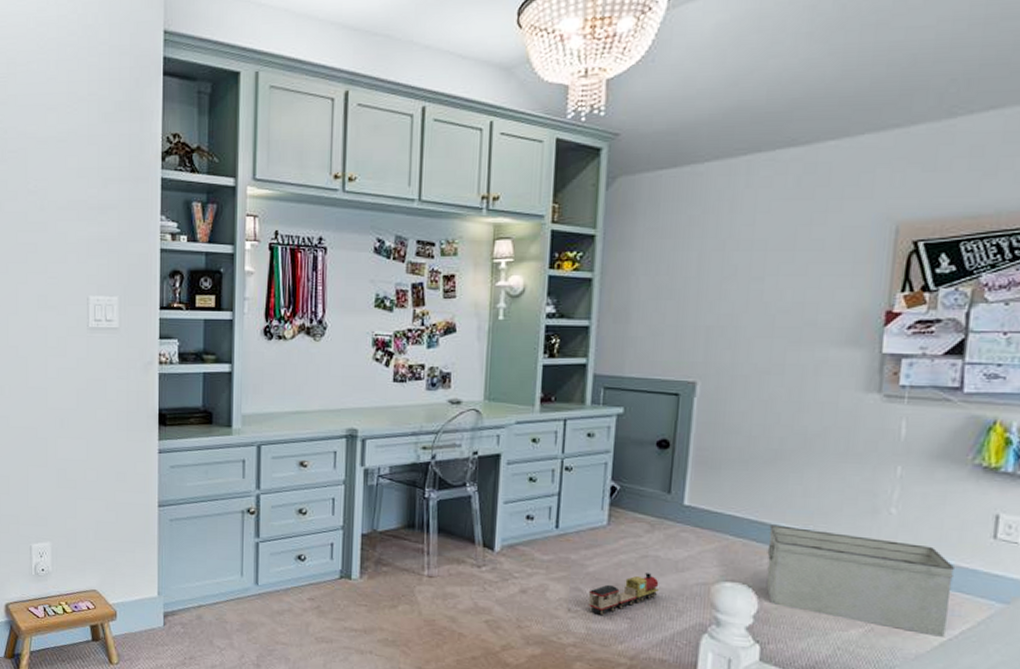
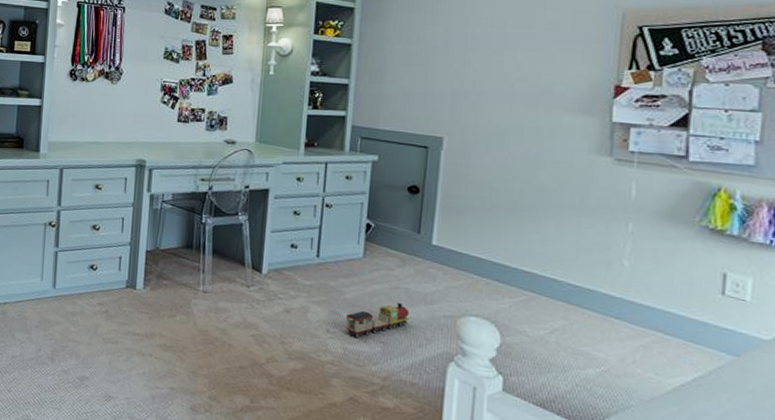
storage bin: present [766,524,954,637] -> none [508,267,685,383]

